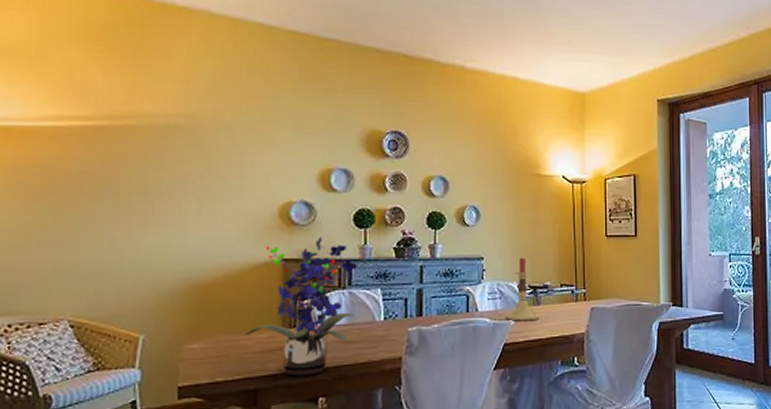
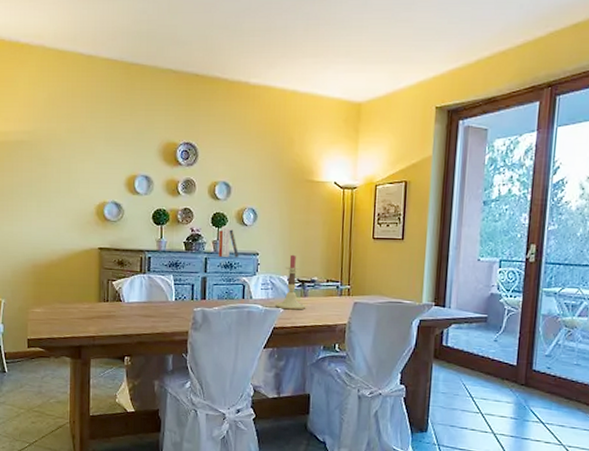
flower arrangement: present [245,237,357,376] -> none [72,231,155,339]
books: none [436,226,460,264] -> present [218,225,238,257]

